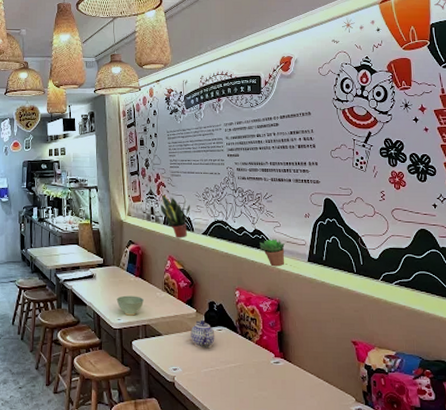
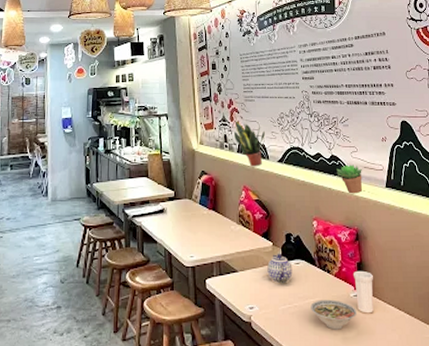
bowl: present [116,295,144,316] -> none [189,230,218,252]
soup bowl: none [232,365,276,394] -> present [310,299,357,330]
cup: none [273,339,293,380] -> present [353,270,373,314]

